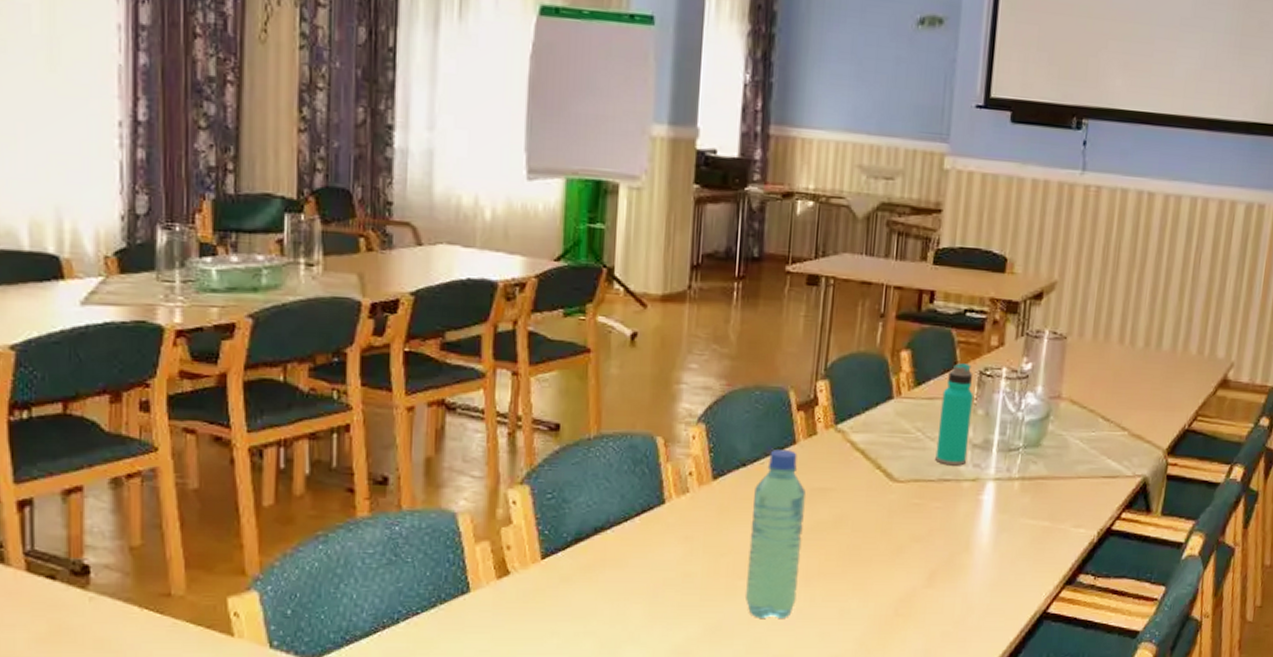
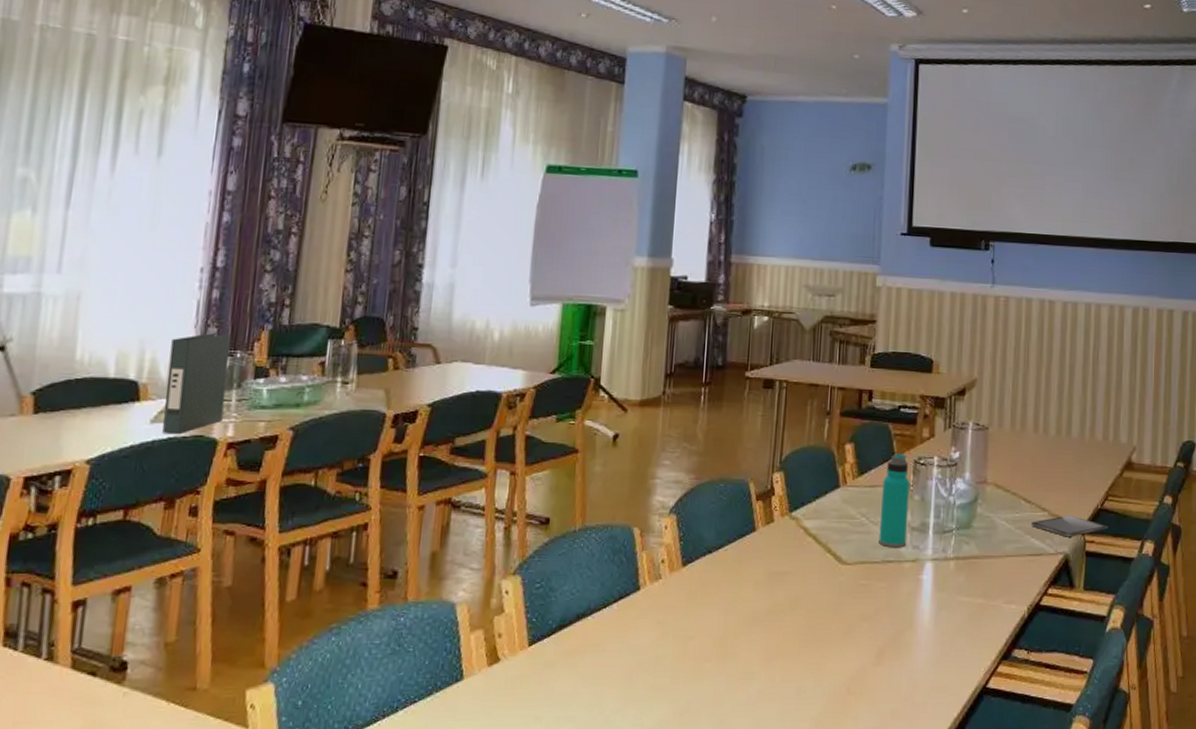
binder: none [94,201,167,318] -> present [162,333,230,433]
water bottle: present [744,450,807,618] -> none [710,537,766,699]
tablet: none [1107,435,1195,459] -> present [1030,515,1109,537]

